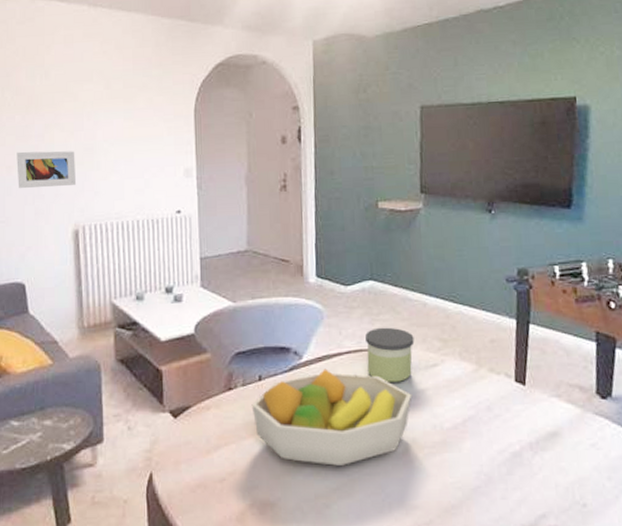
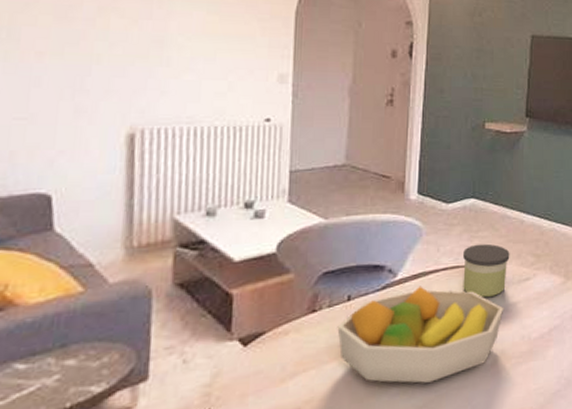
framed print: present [16,151,77,188] -> none [51,35,138,81]

